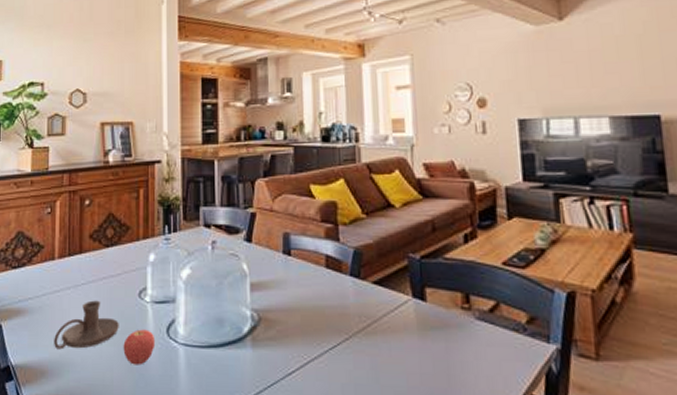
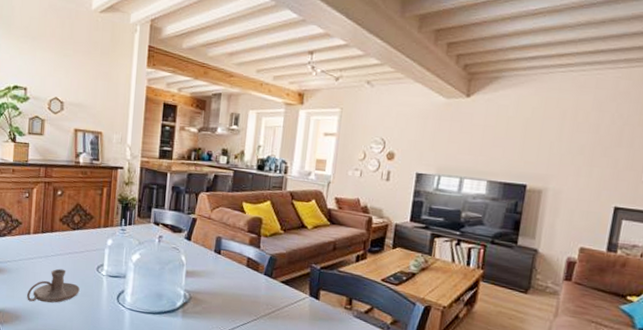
apple: present [123,329,156,365] -> none [82,294,108,320]

